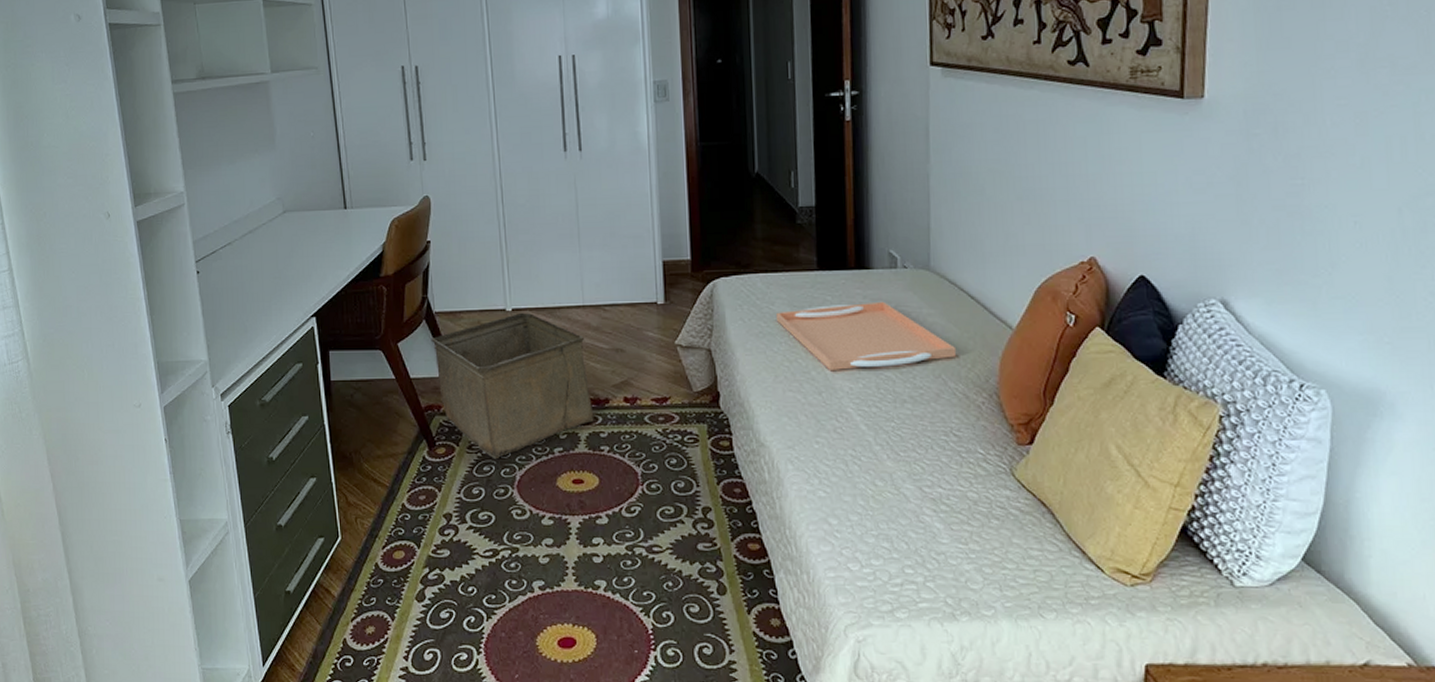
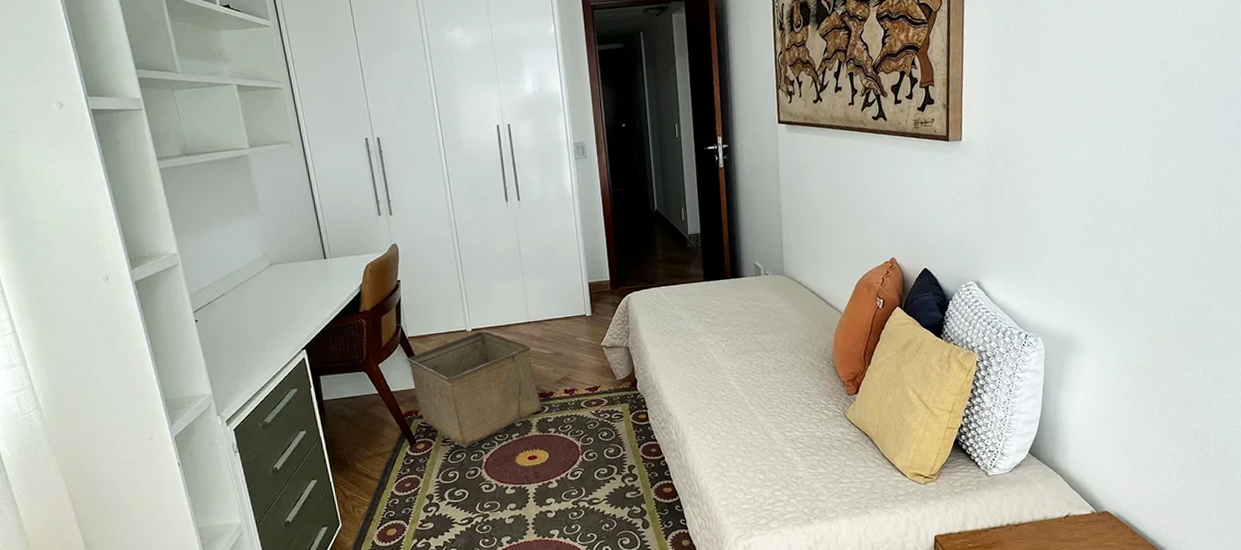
serving tray: present [775,301,957,372] -> none [675,300,805,356]

